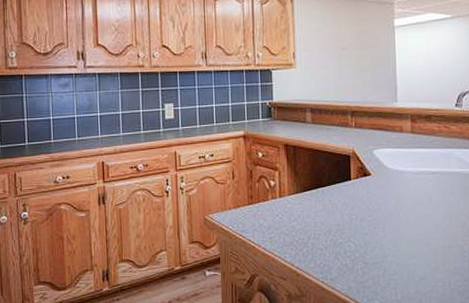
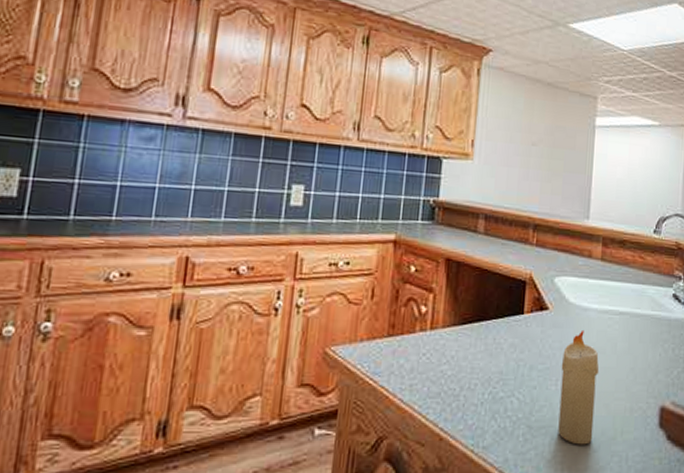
candle: none [386,188,419,275] -> present [558,329,599,445]

